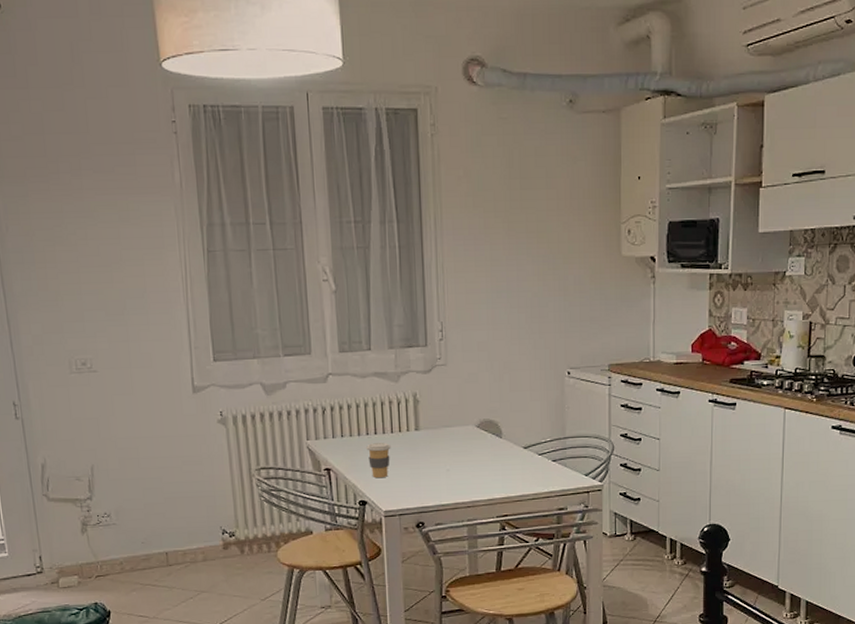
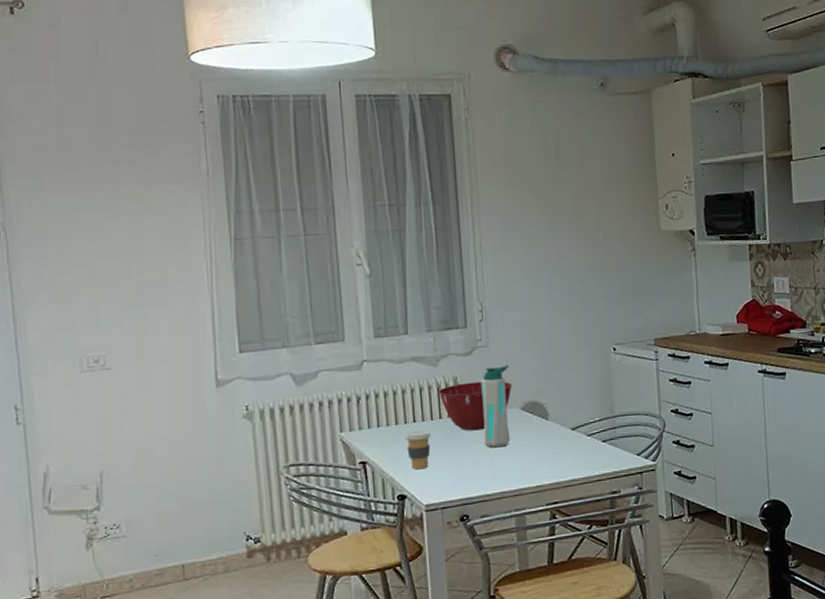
mixing bowl: none [398,398,469,445] -> present [438,381,512,431]
water bottle: none [439,383,467,462] -> present [481,364,511,448]

